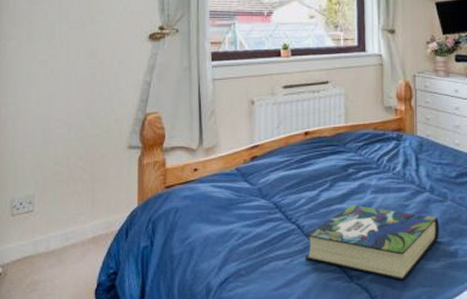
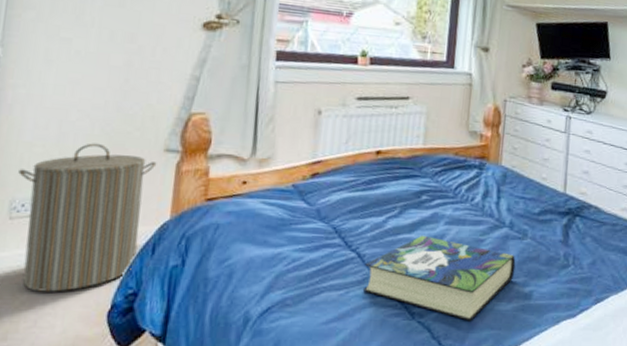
laundry hamper: none [15,146,123,276] -> present [18,143,157,292]

